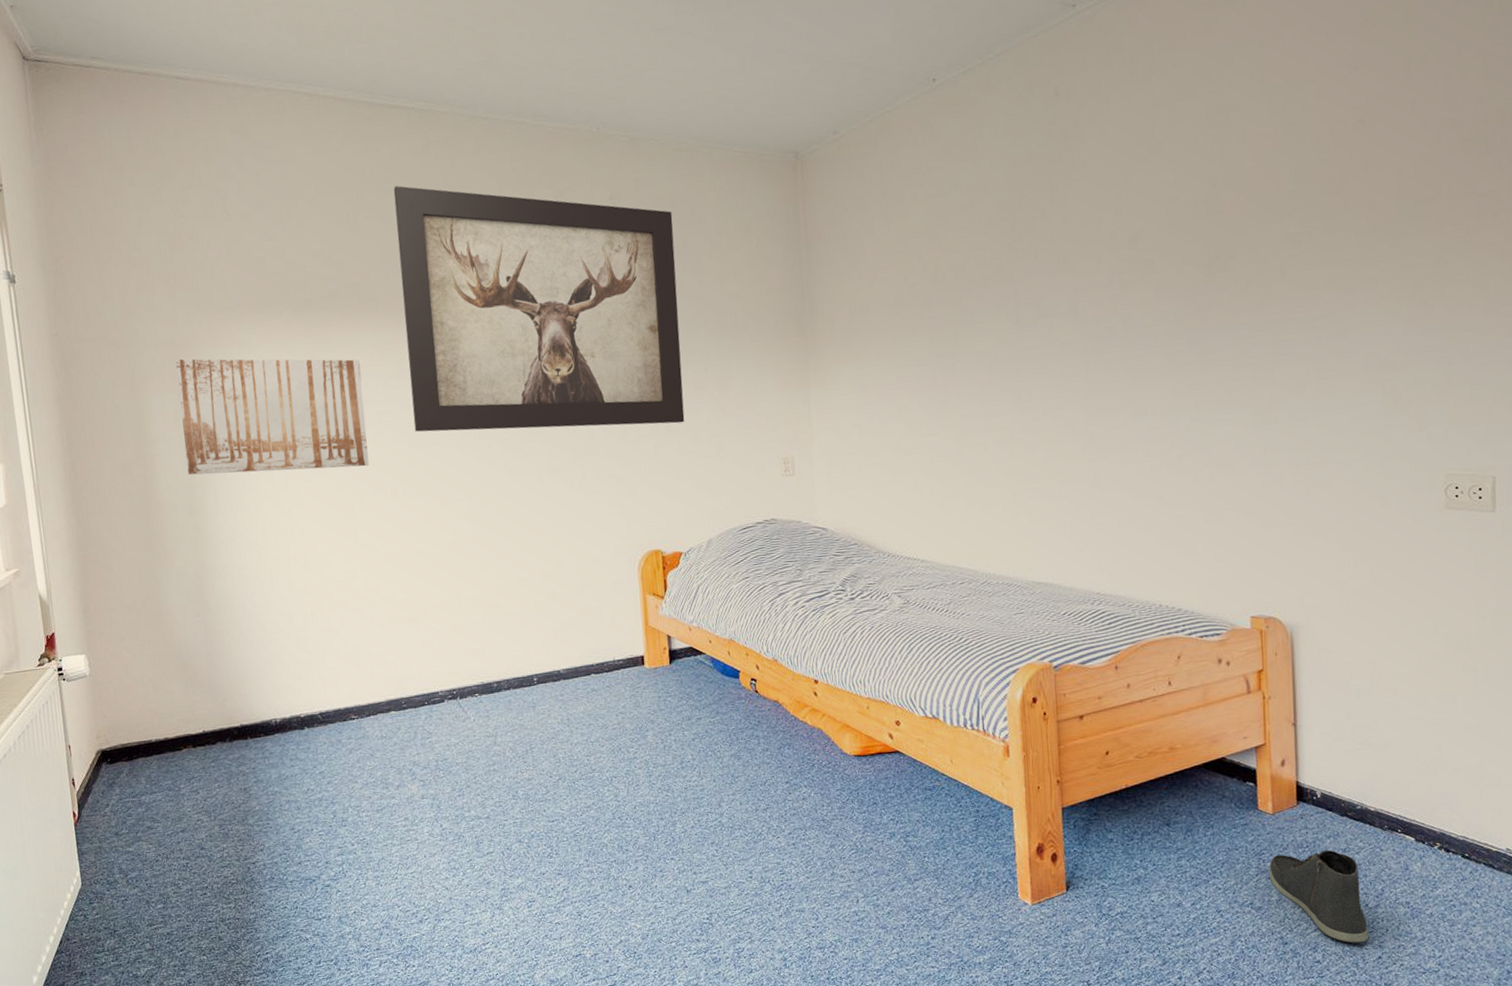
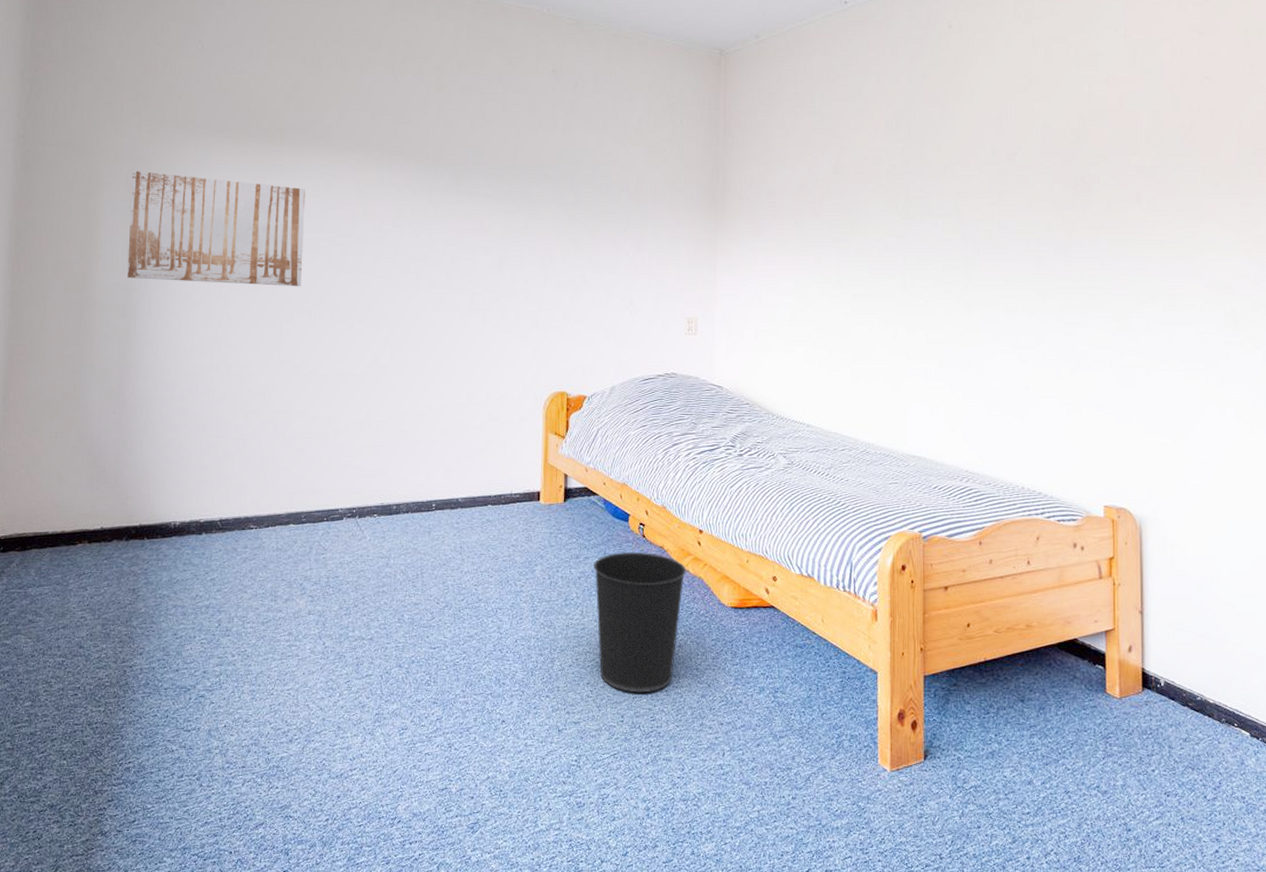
wall art: present [393,186,685,432] -> none [348,39,607,276]
wastebasket: none [706,708,805,849] -> present [593,552,687,693]
sneaker: present [1269,849,1368,943] -> none [1115,738,1206,835]

